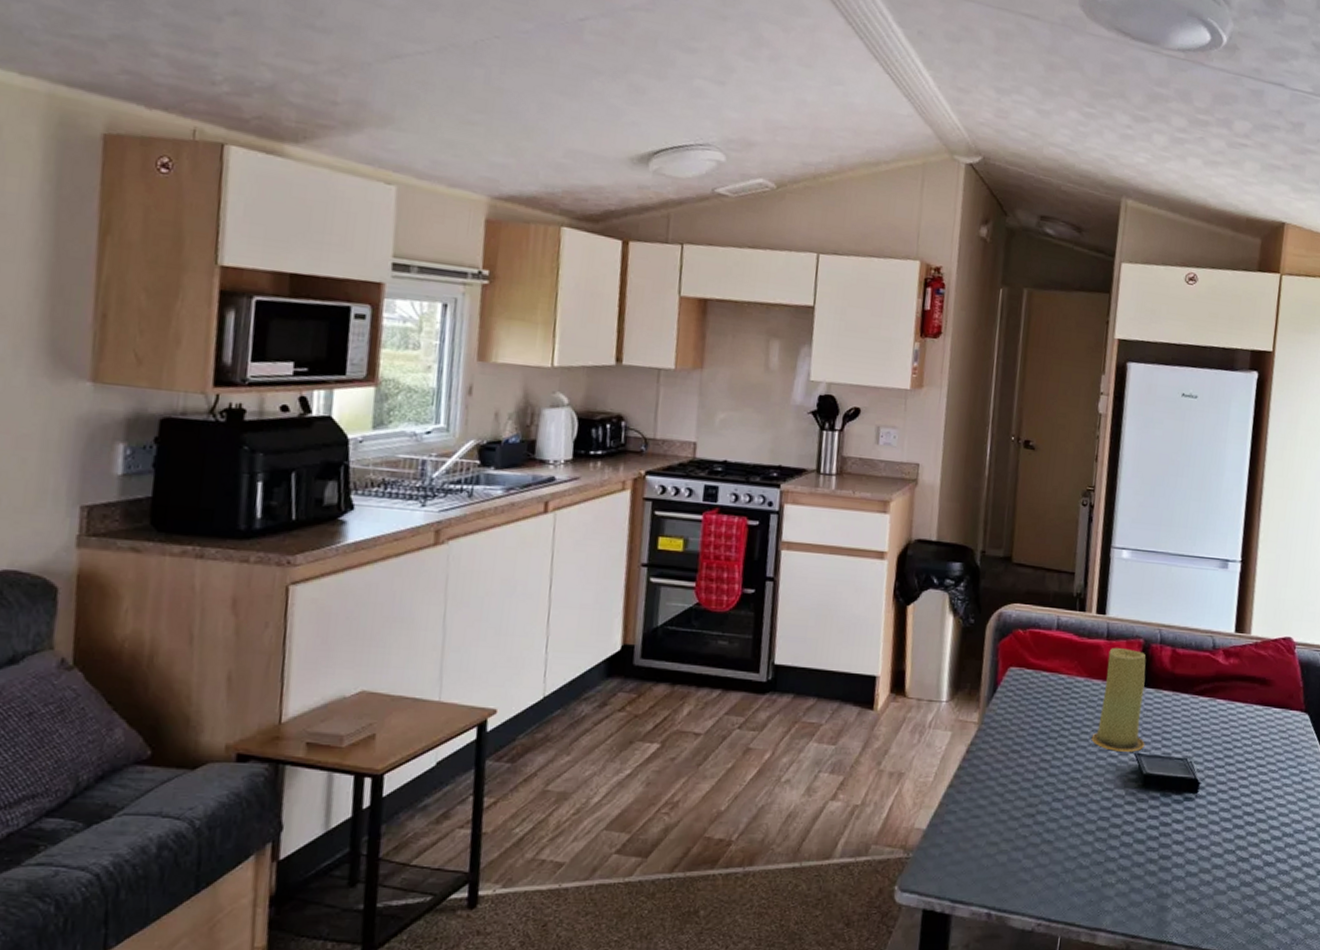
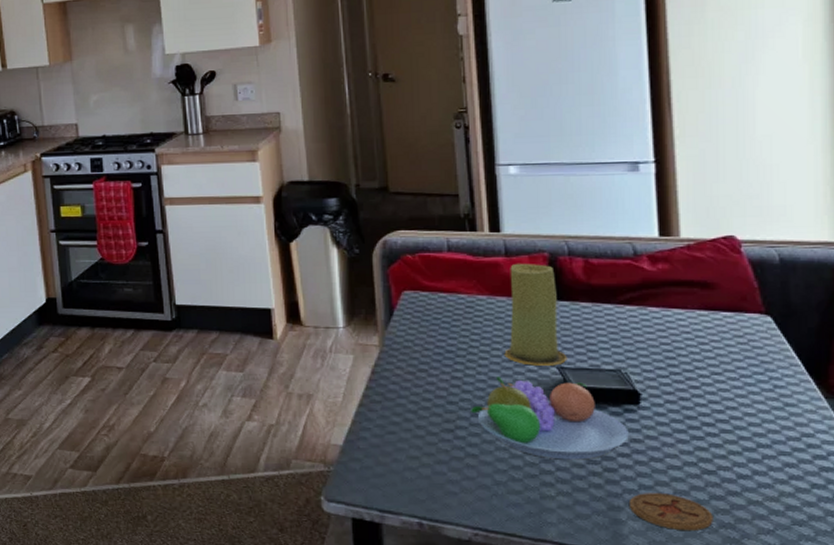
fruit bowl: none [1053,761,1185,847] -> present [471,377,629,460]
coaster: none [1175,880,1241,916] -> present [628,493,713,530]

